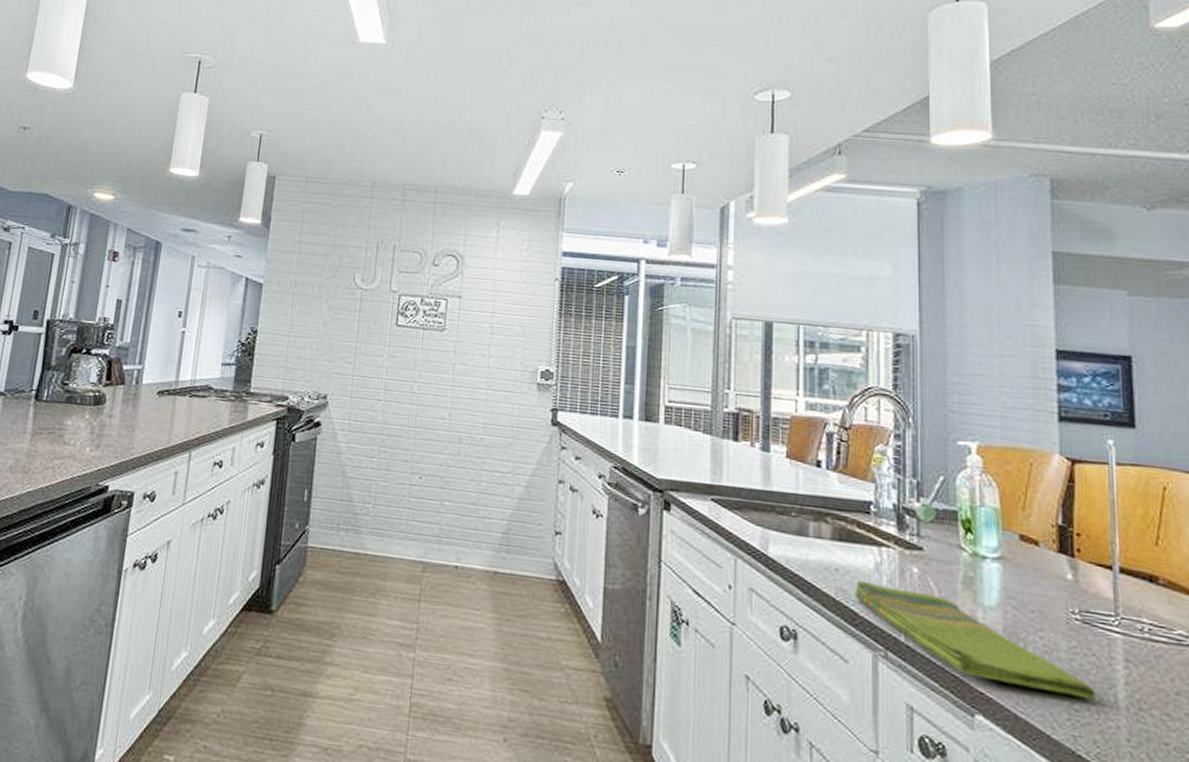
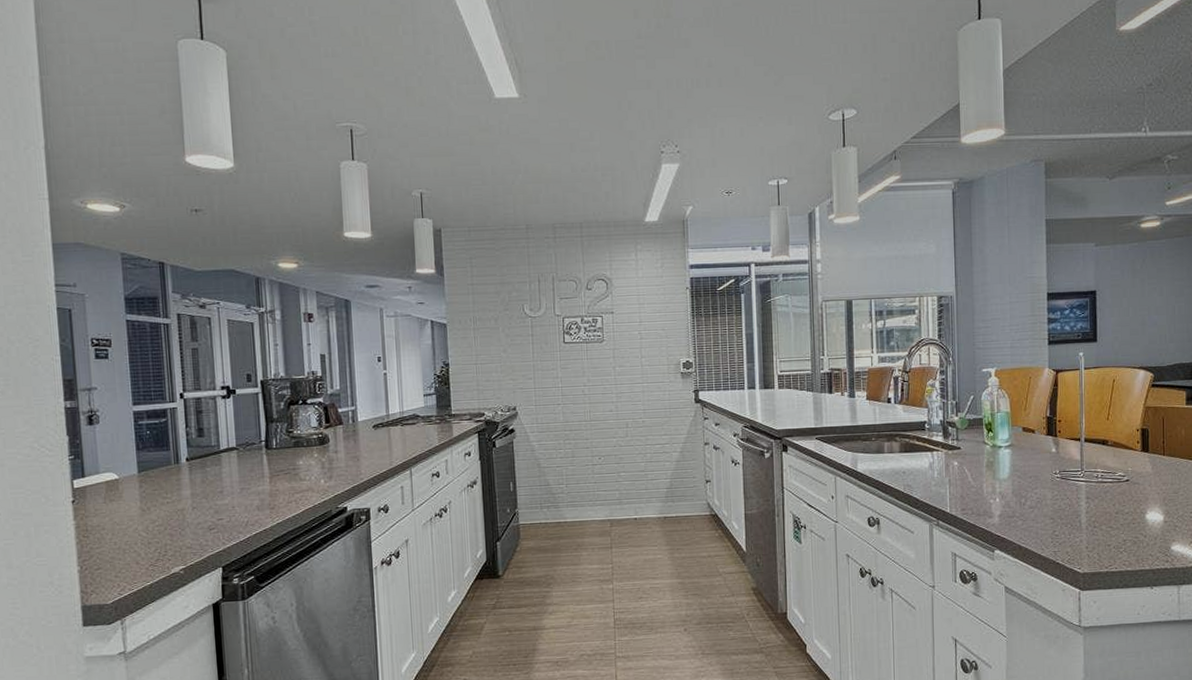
dish towel: present [854,580,1095,699] -> none [916,476,1068,527]

